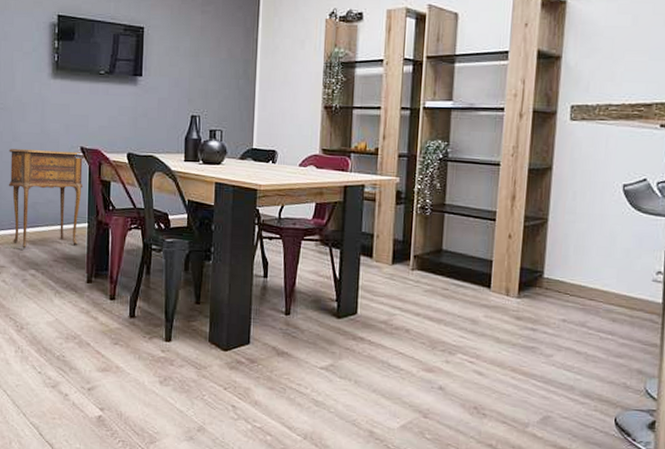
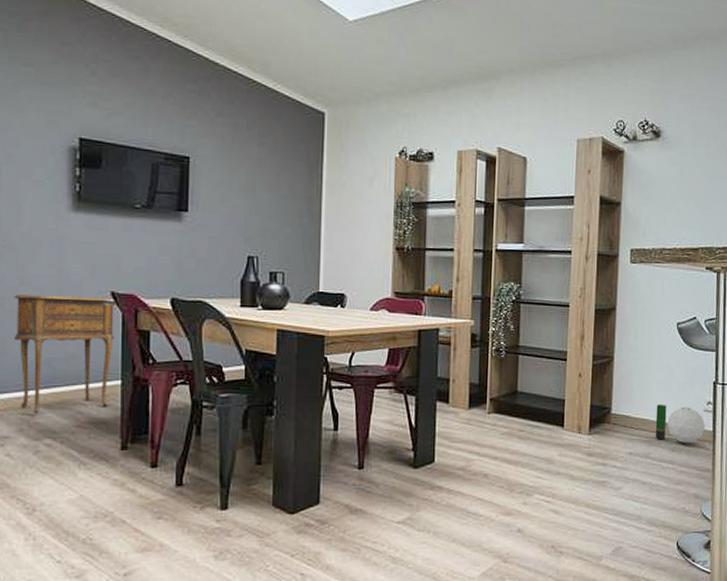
plant pot: none [593,270,654,315] -> present [655,404,705,444]

